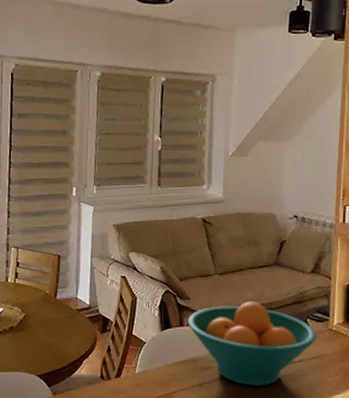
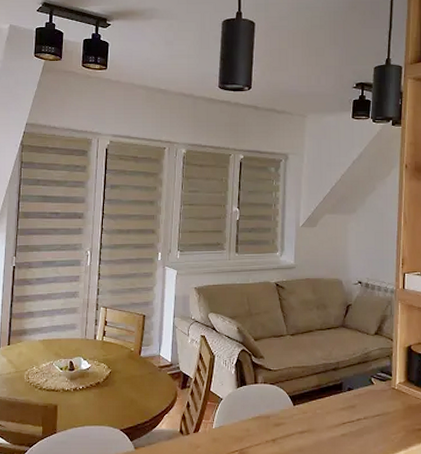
fruit bowl: present [187,301,317,386] -> none [261,361,381,442]

